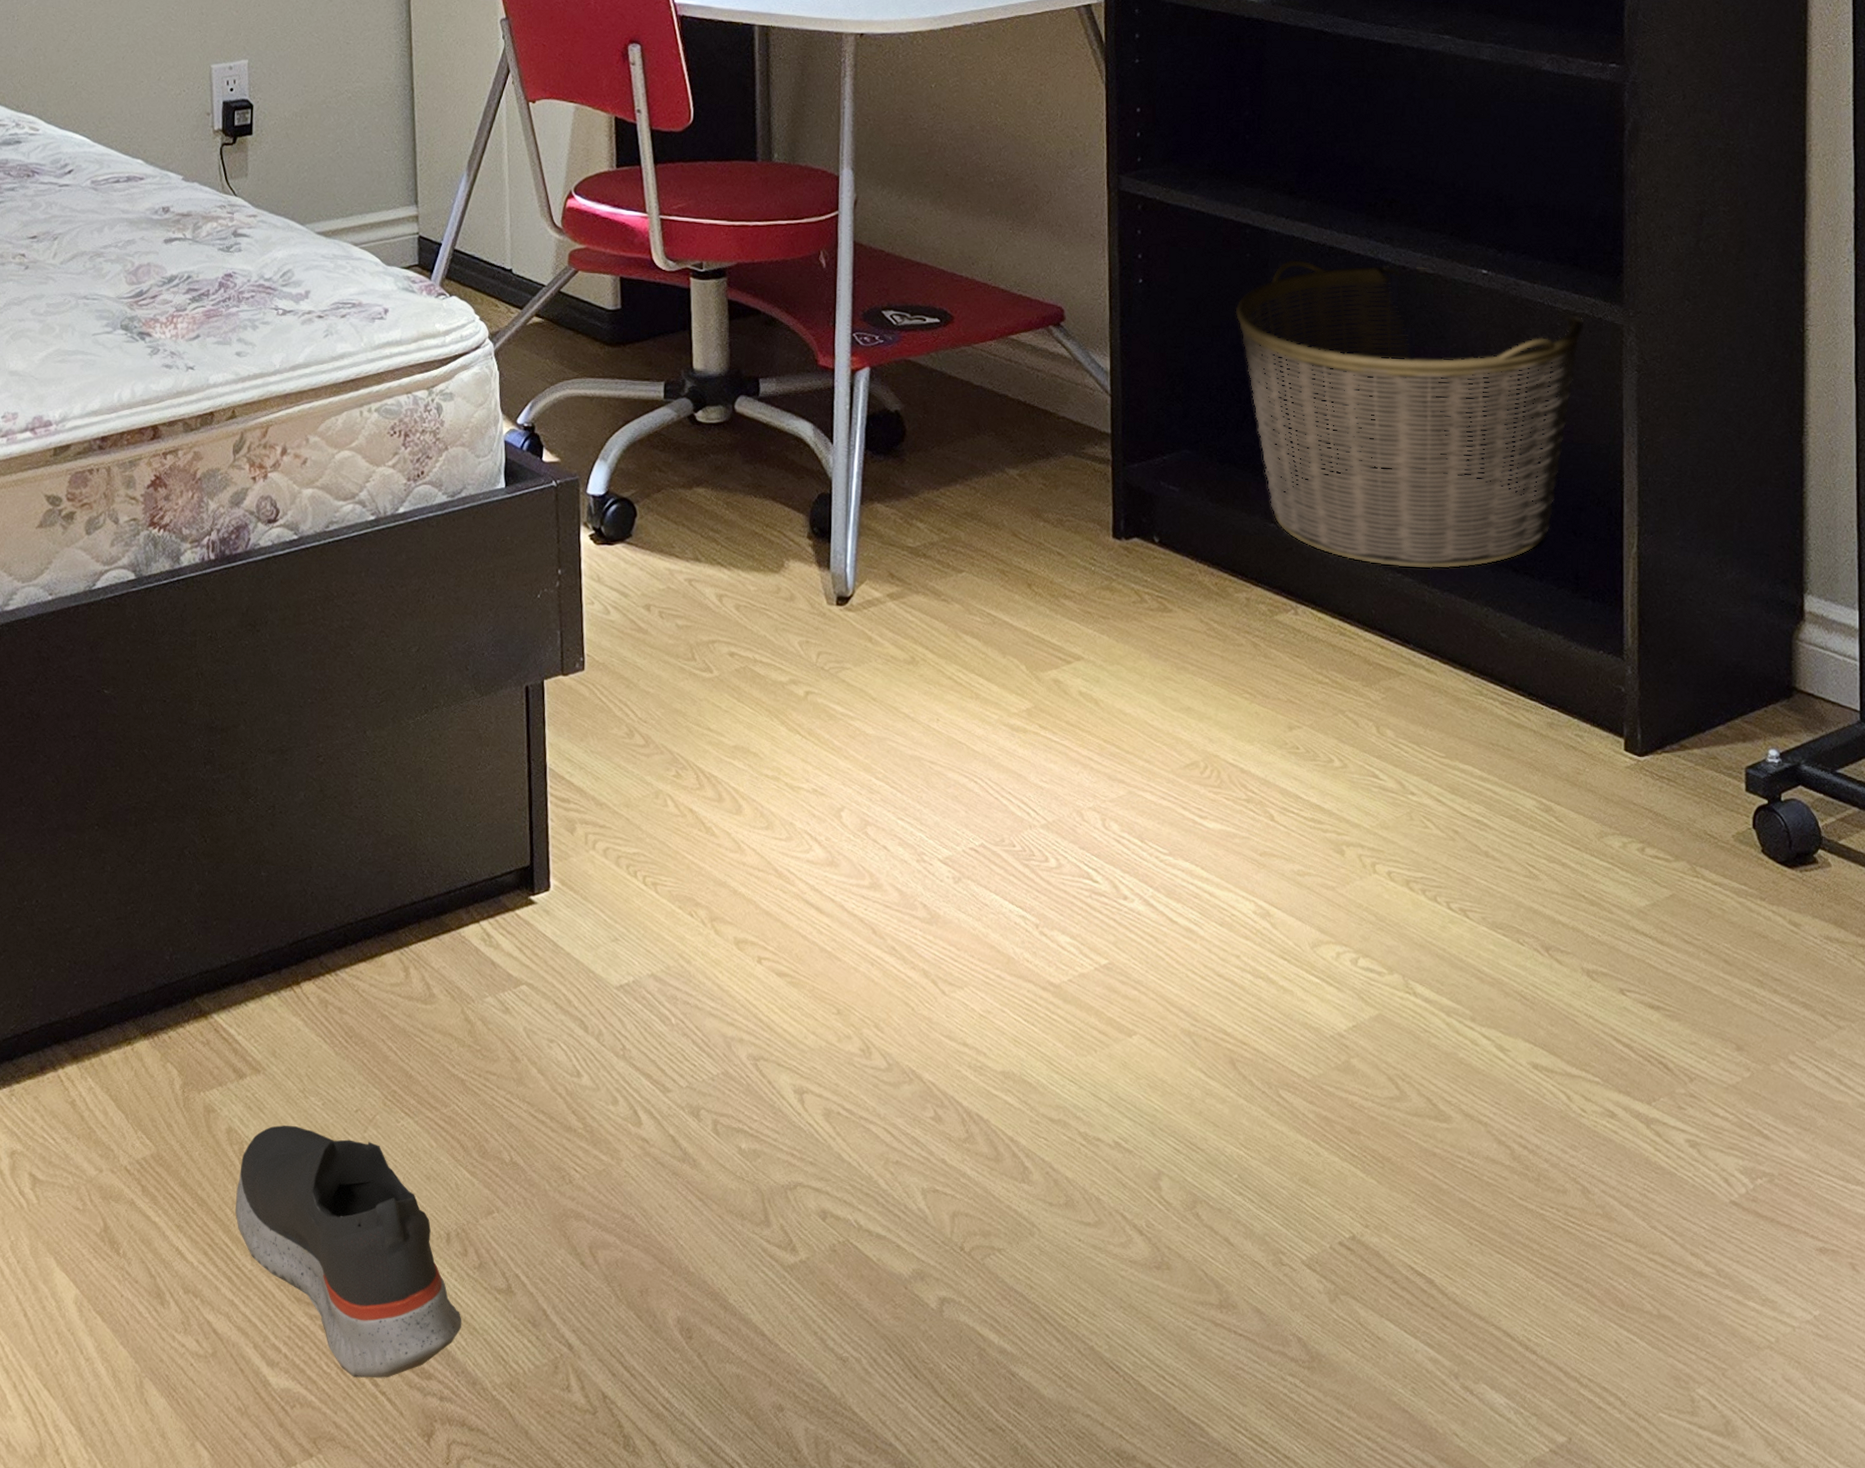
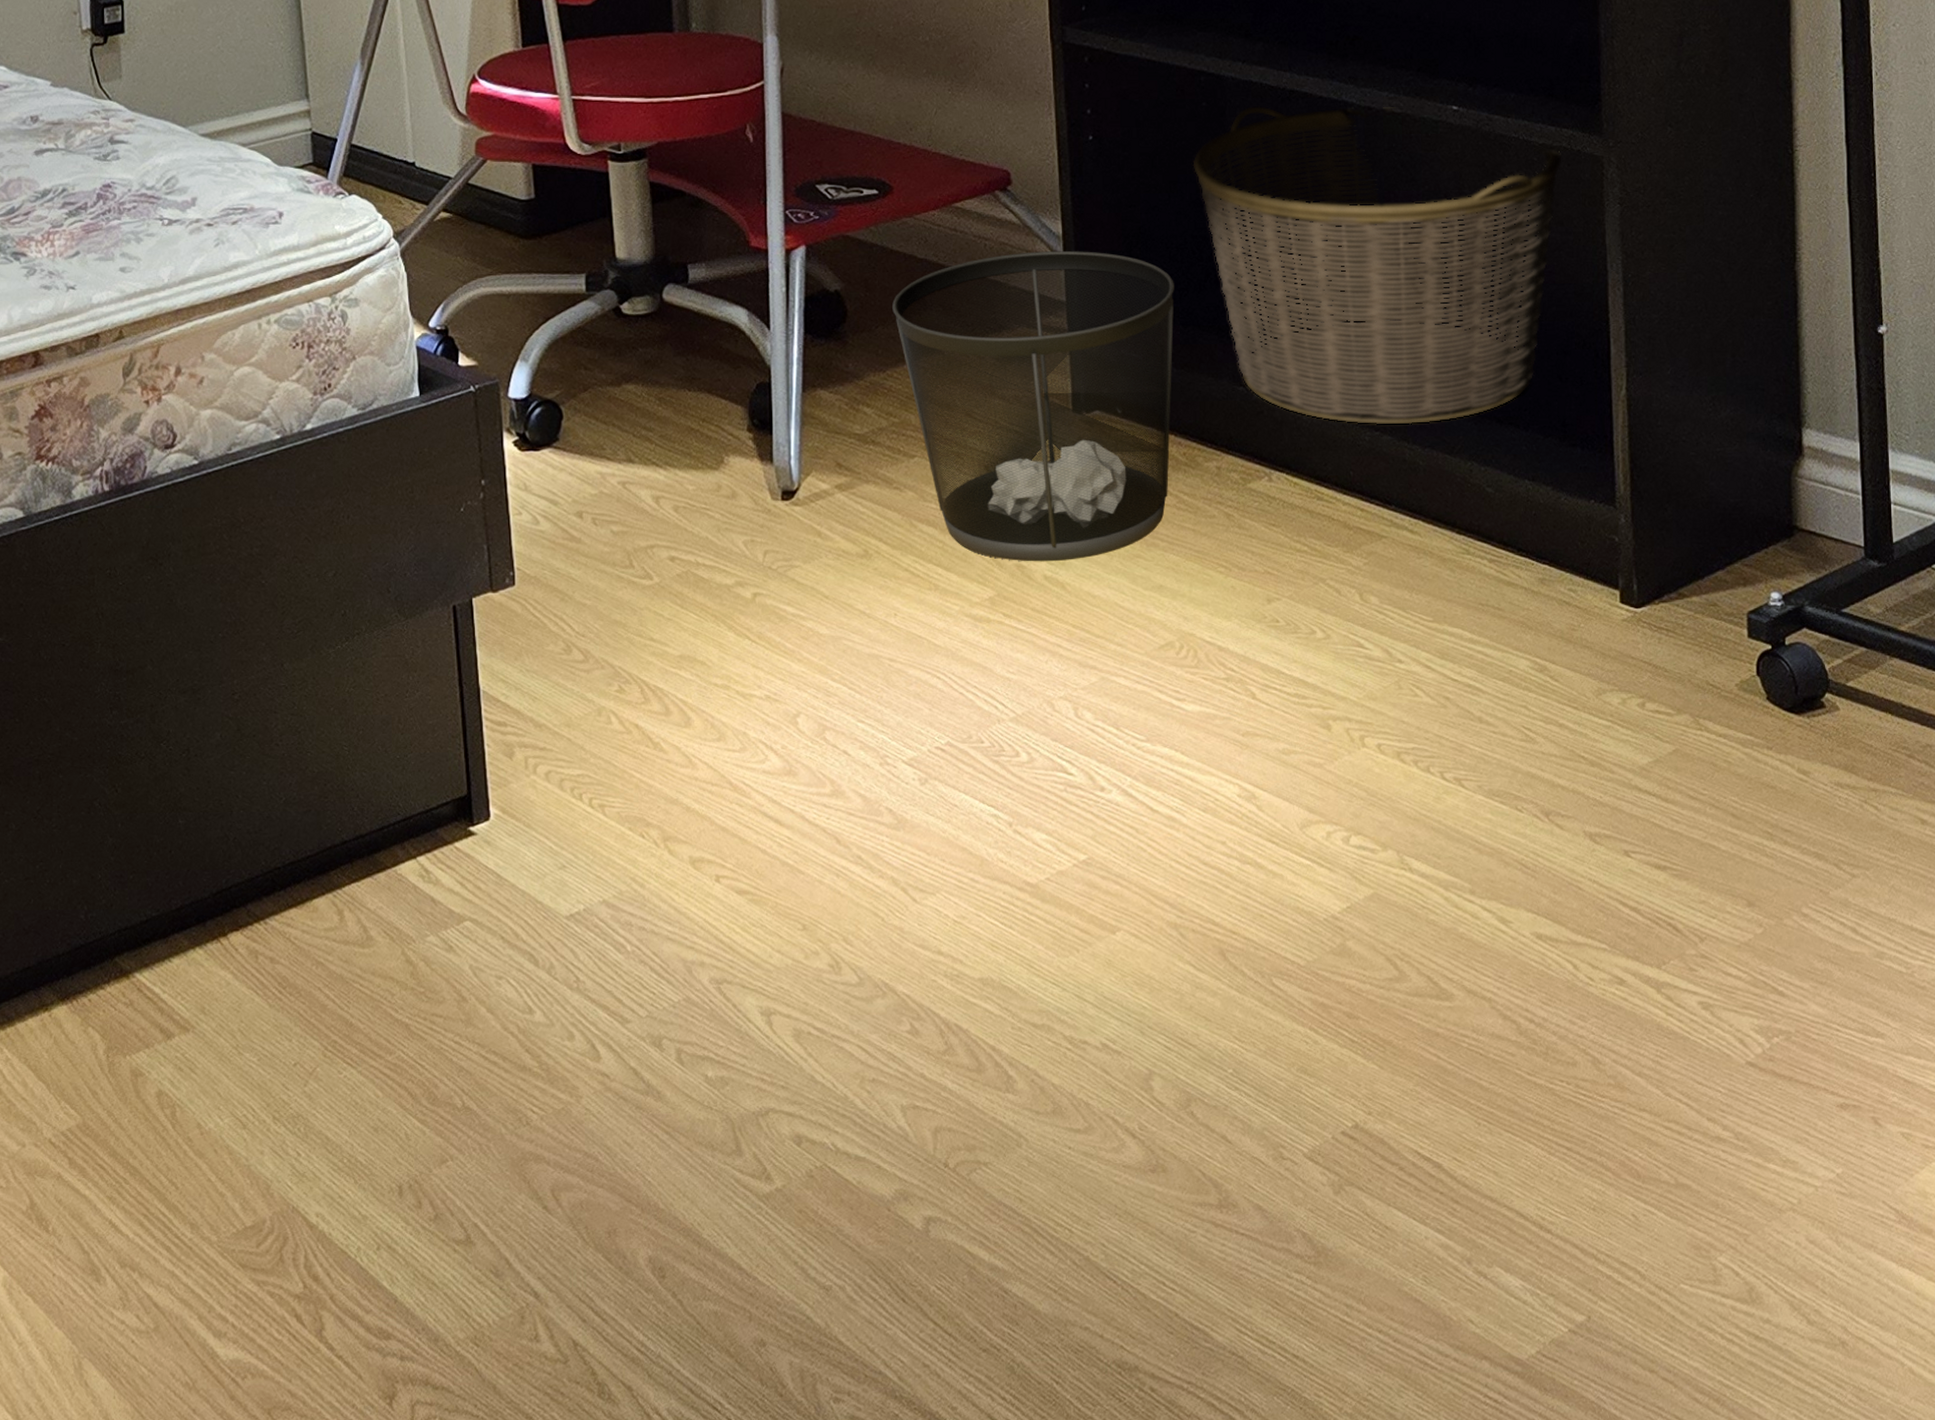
shoe: present [235,1125,462,1378] -> none [171,1084,420,1343]
waste bin: none [948,385,1213,679] -> present [892,251,1175,562]

